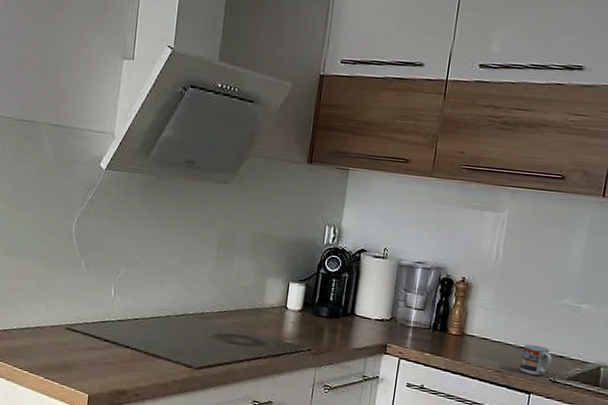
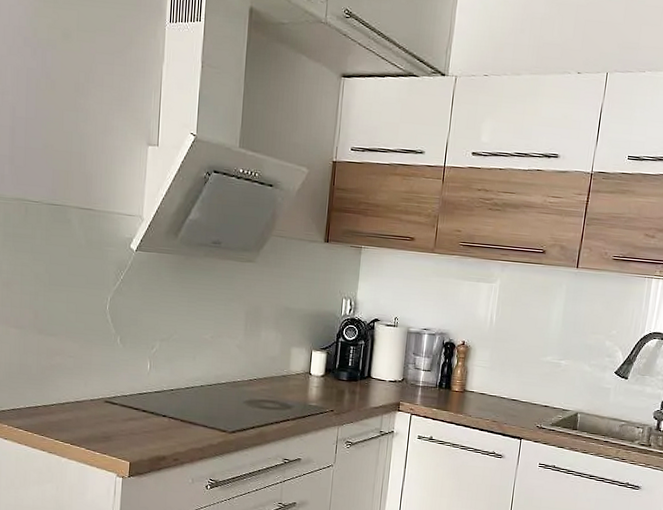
cup: present [520,343,553,376] -> none [513,396,539,423]

